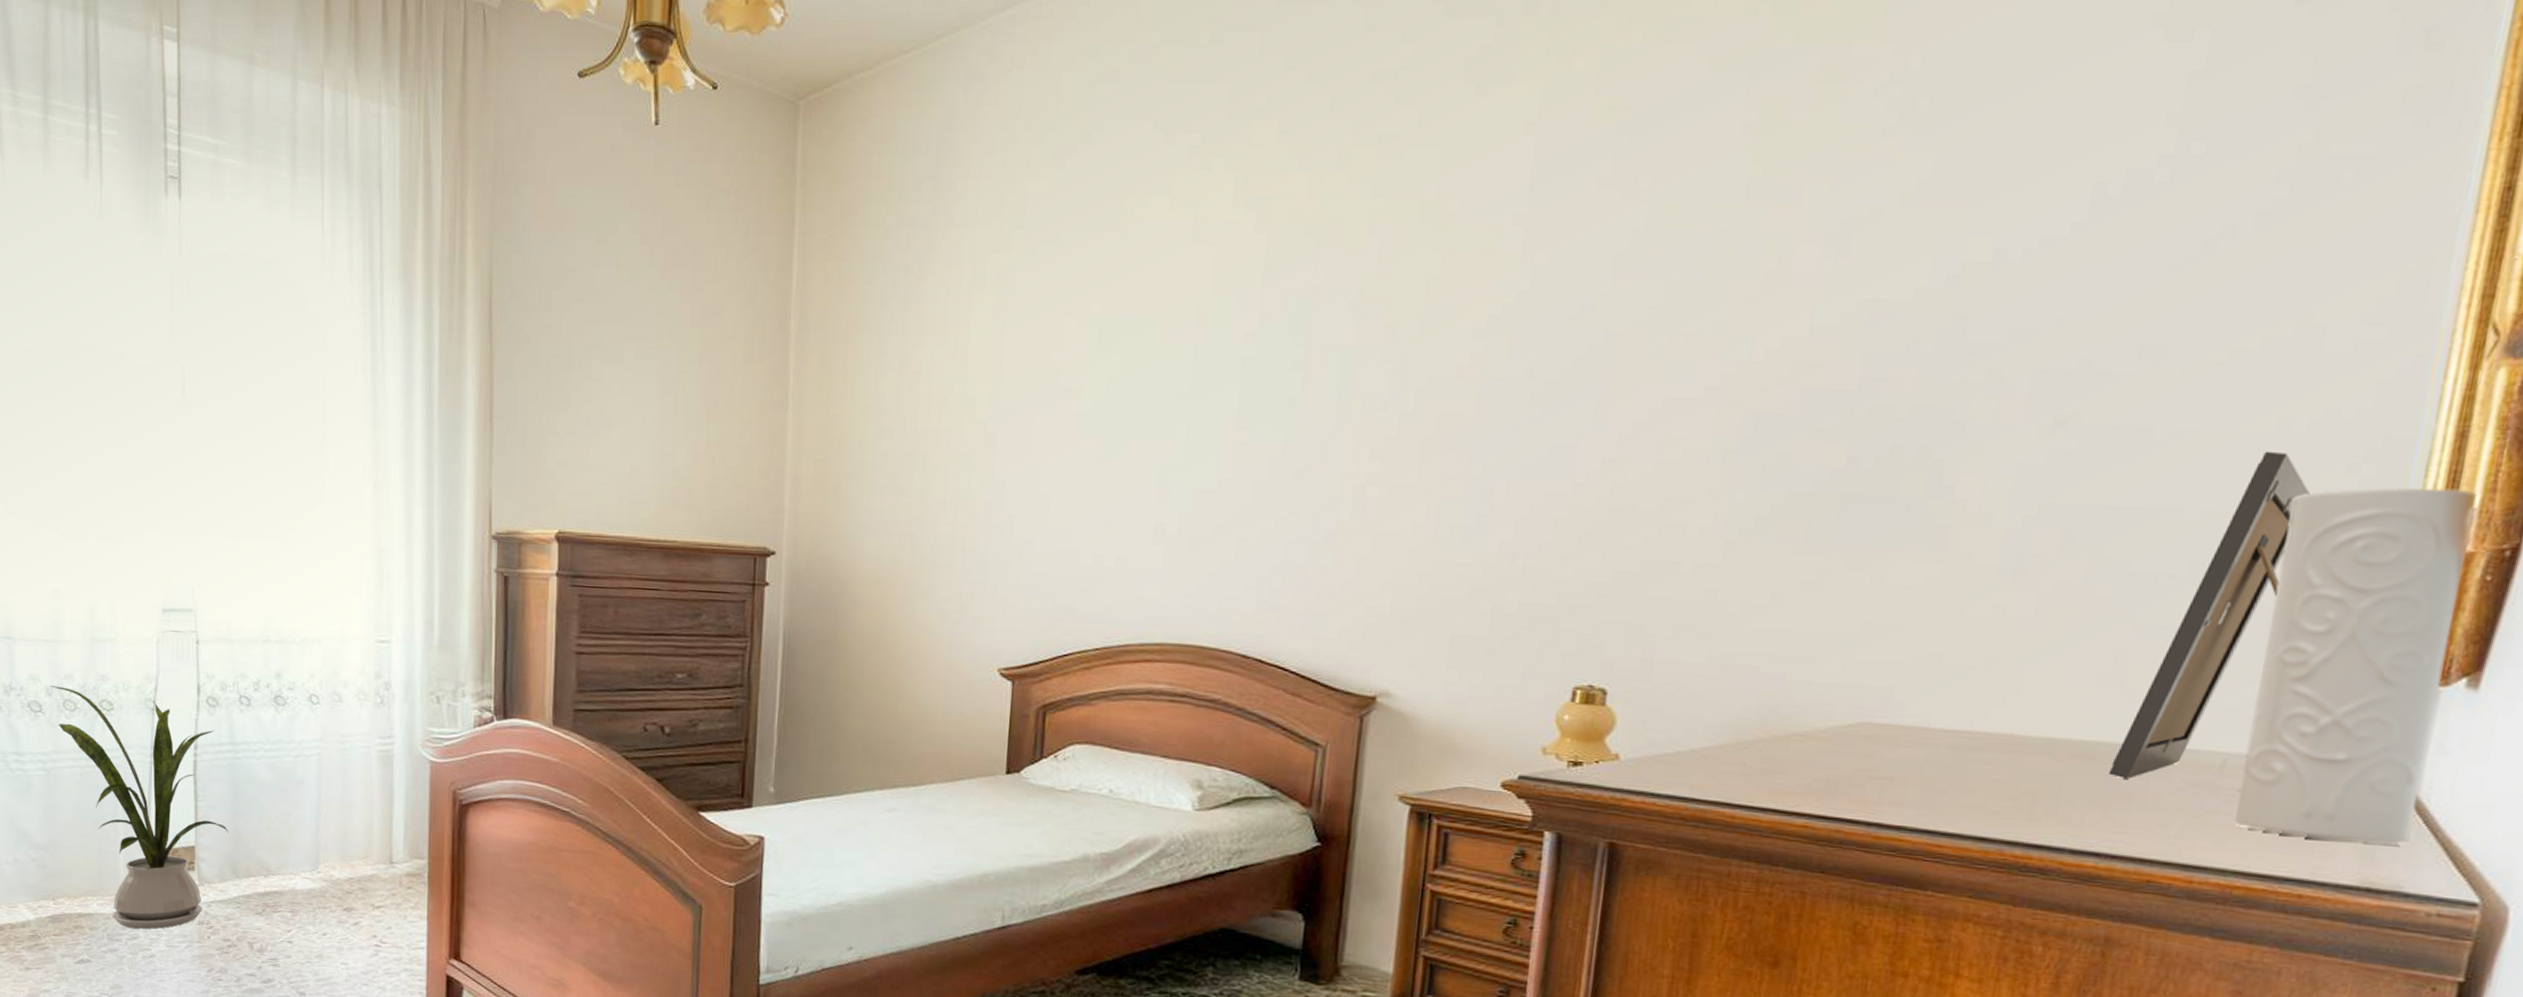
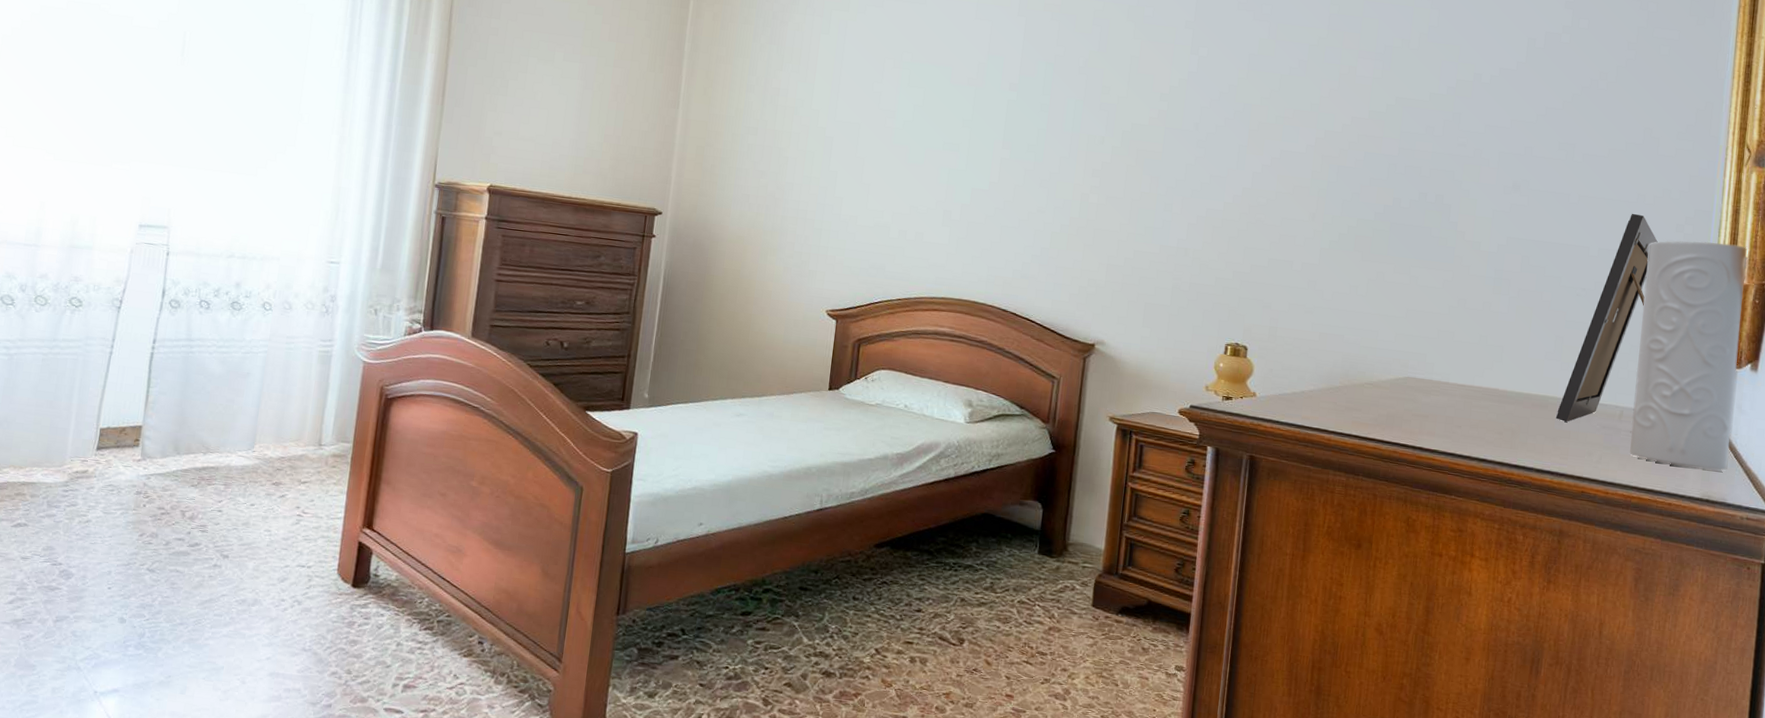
house plant: present [50,686,229,930] -> none [25,283,176,498]

